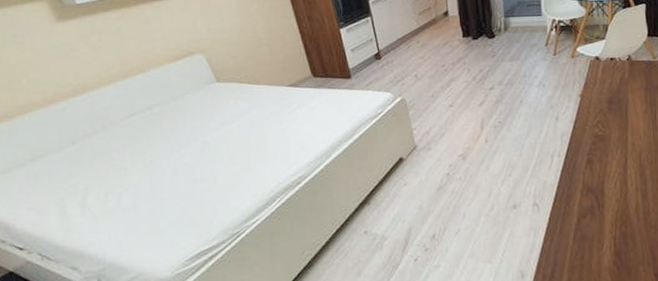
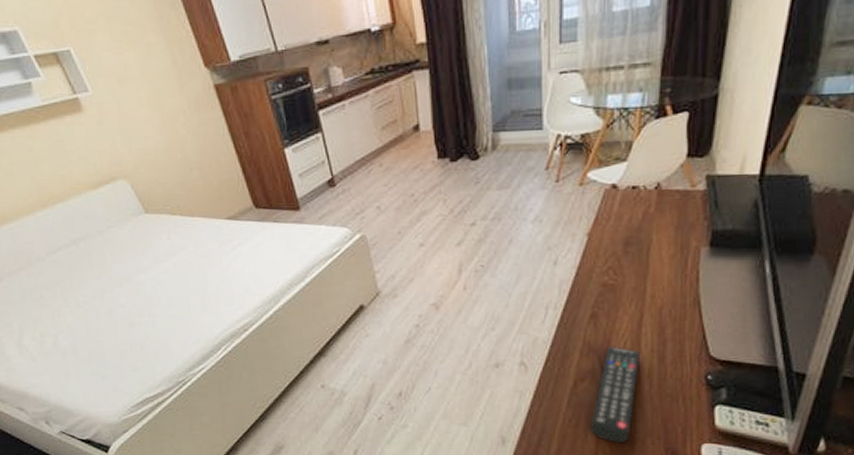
remote control: none [593,186,628,272] -> present [590,346,640,443]

